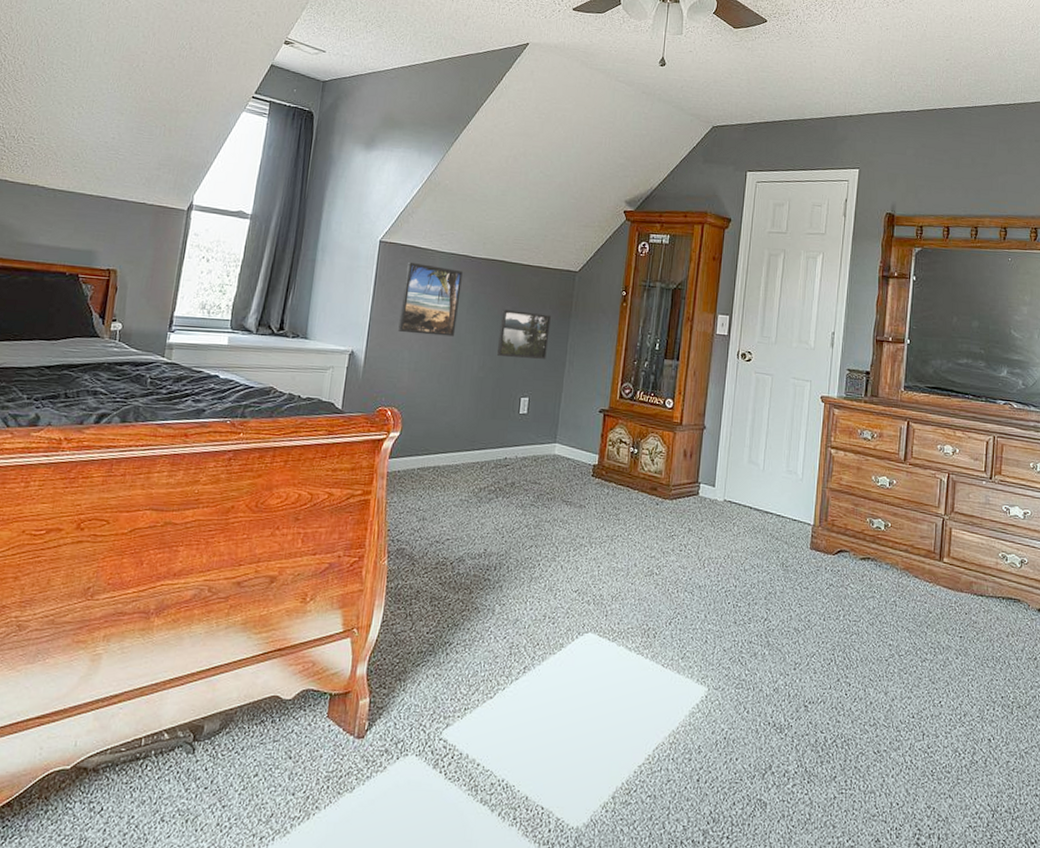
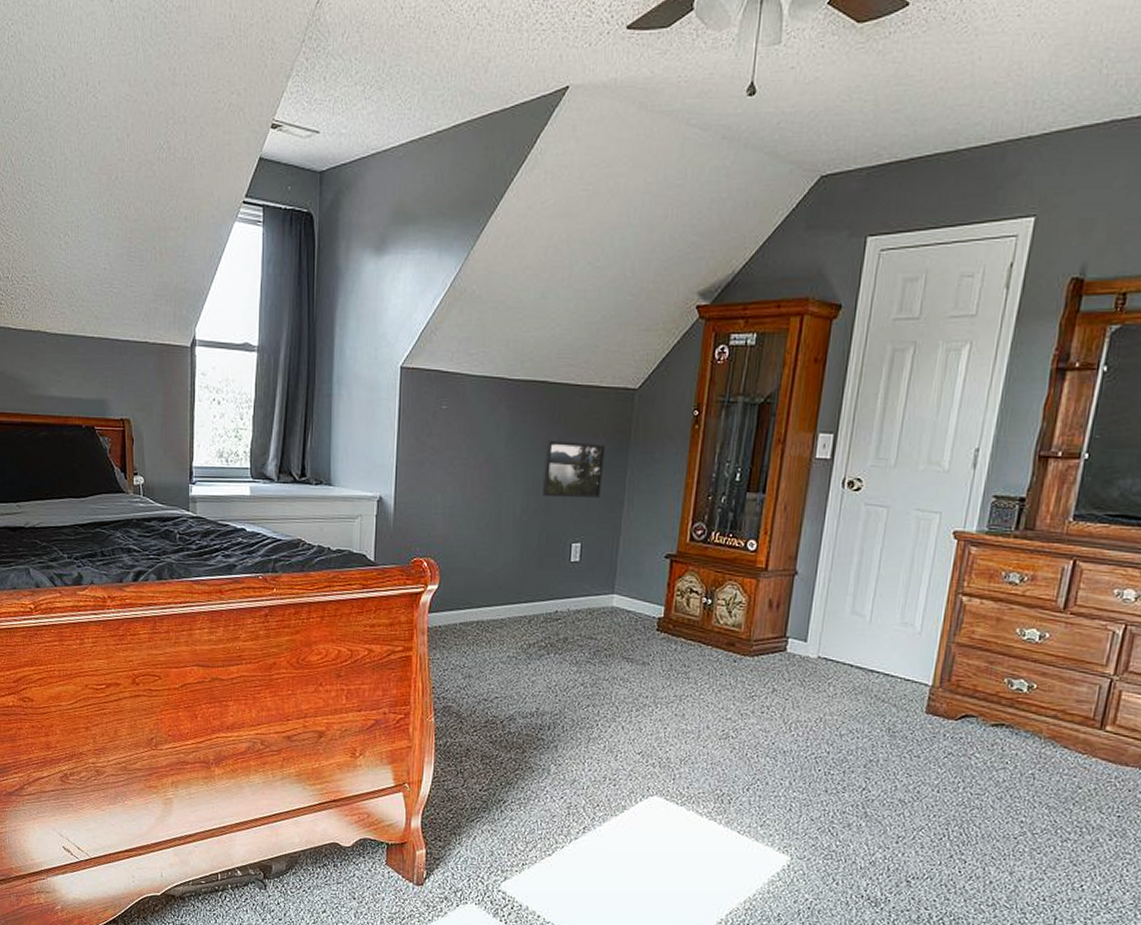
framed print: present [398,261,463,337] -> none [429,389,498,476]

